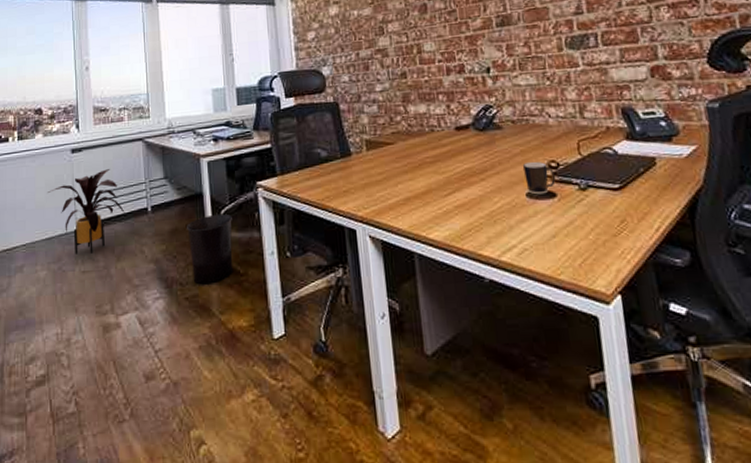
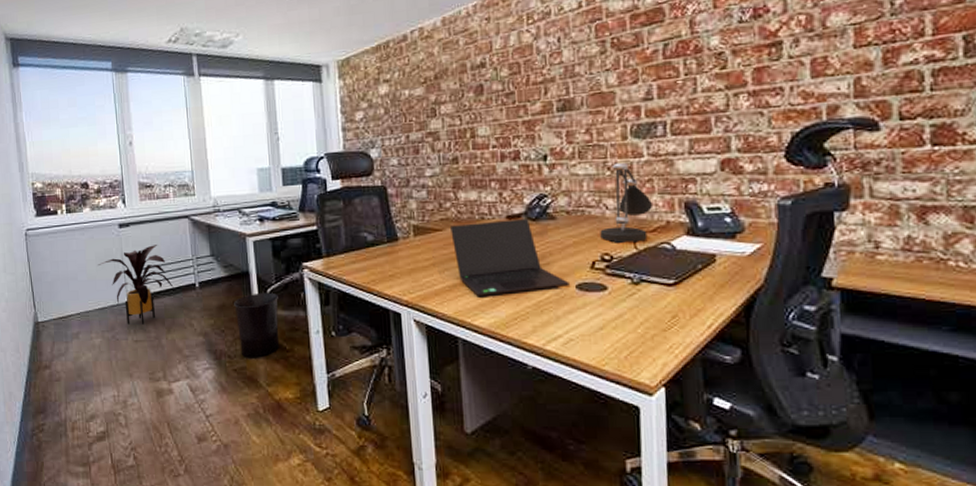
laptop: none [402,129,521,210] -> present [450,219,571,297]
mug: present [522,161,556,195] -> none [574,253,608,287]
desk lamp: none [545,72,593,150] -> present [600,162,654,243]

